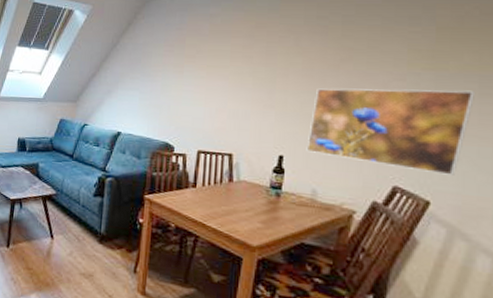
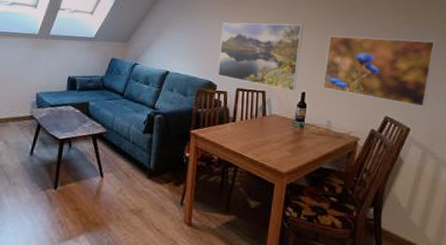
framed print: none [175,76,283,155] -> present [218,22,304,92]

